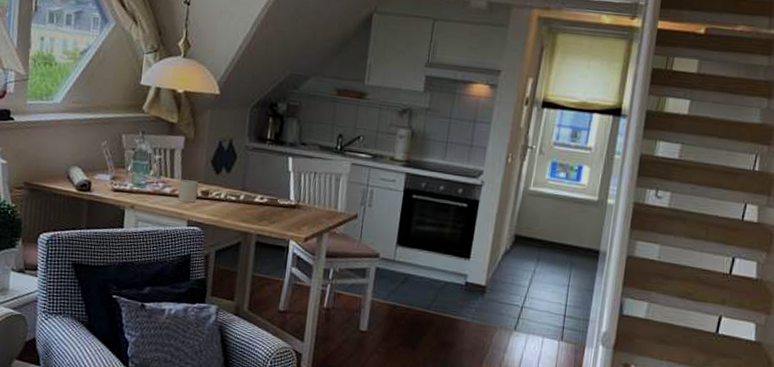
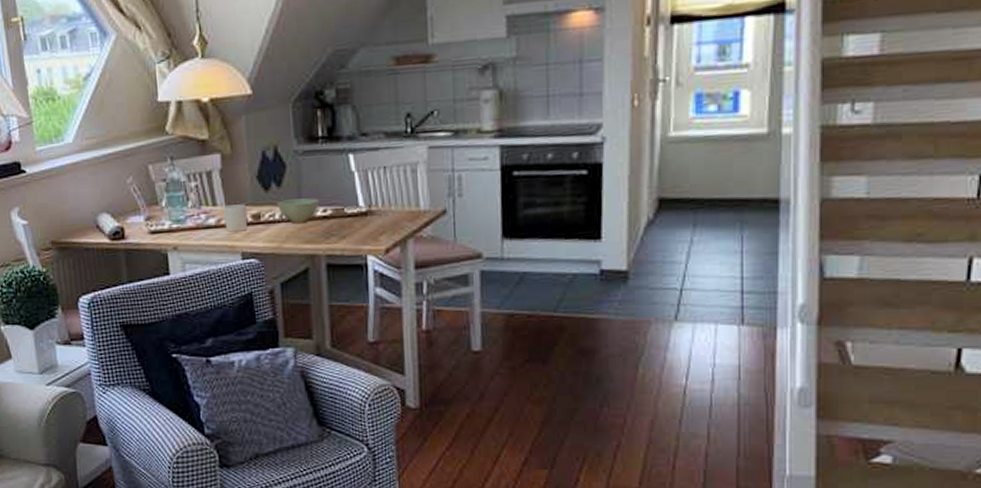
bowl: none [223,183,259,207] -> present [276,198,320,225]

